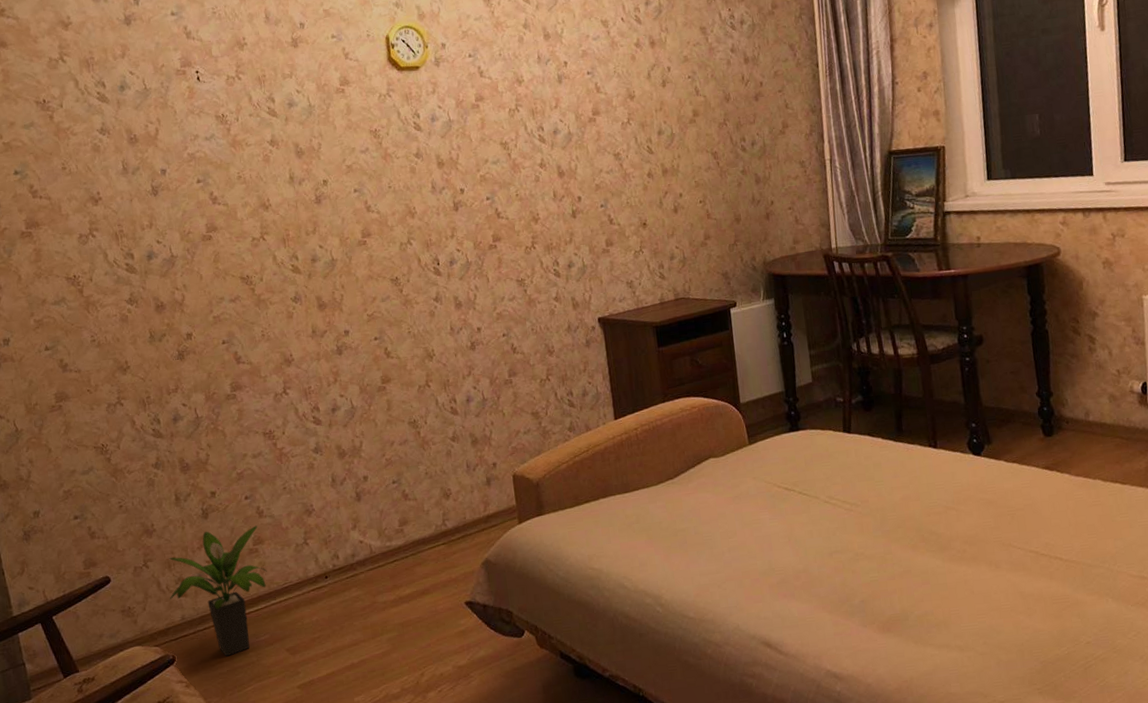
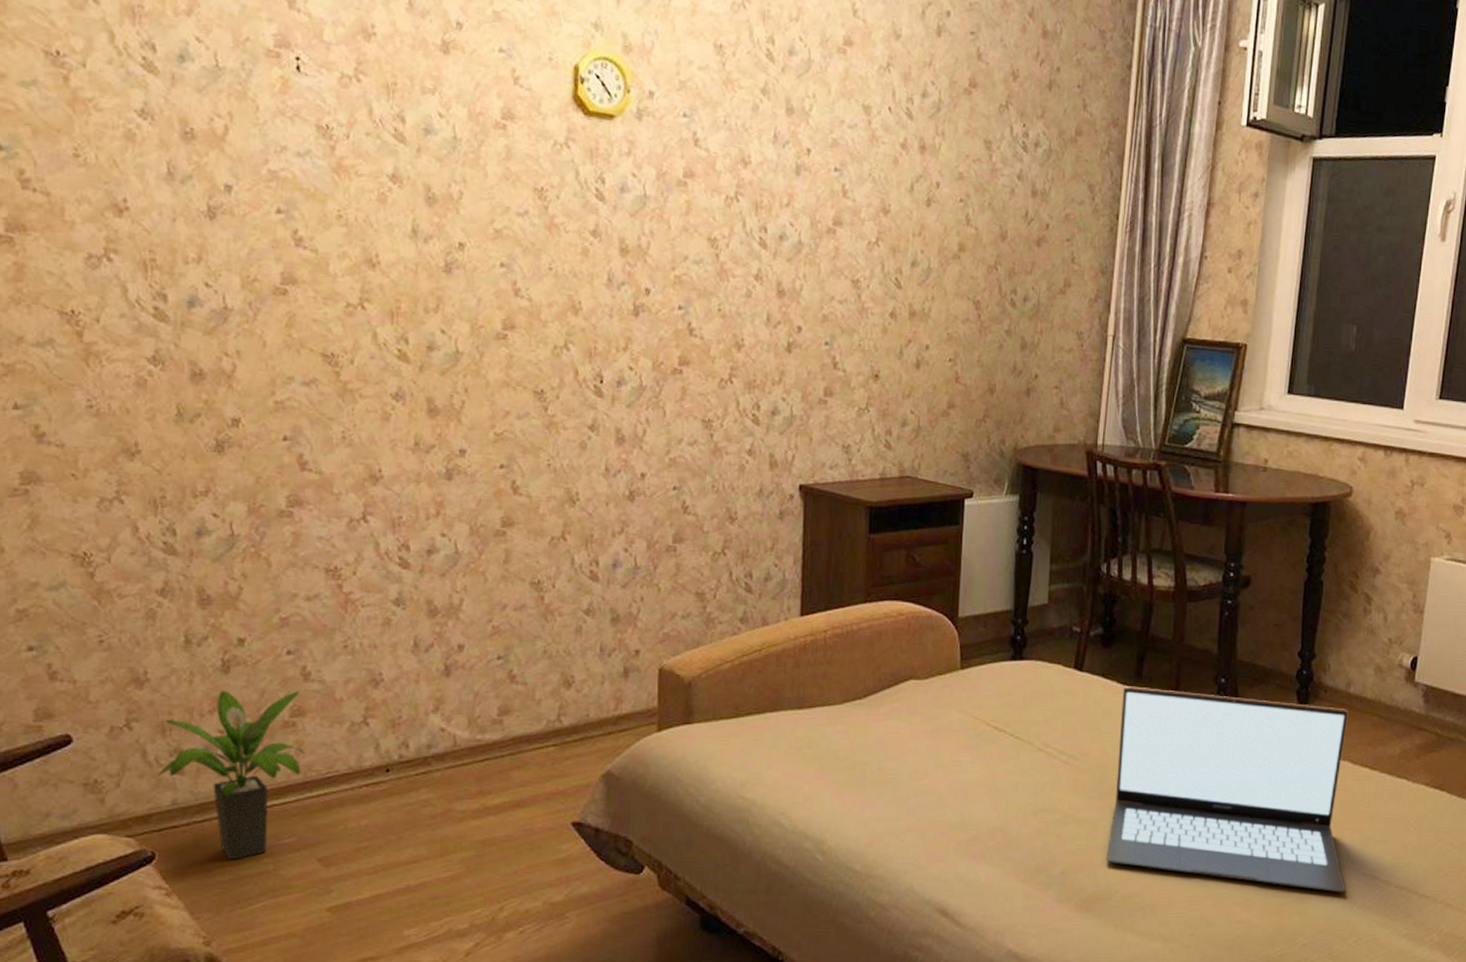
laptop: none [887,435,1117,595] -> present [1105,686,1349,893]

